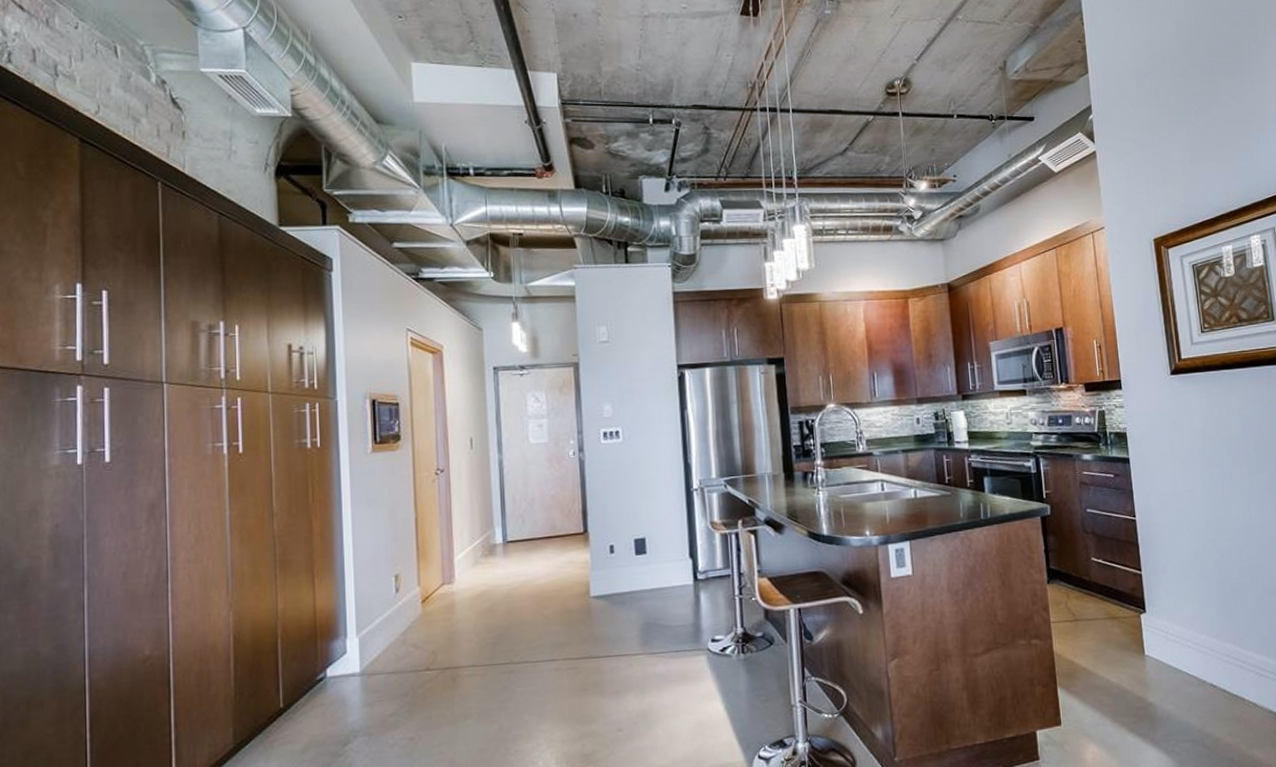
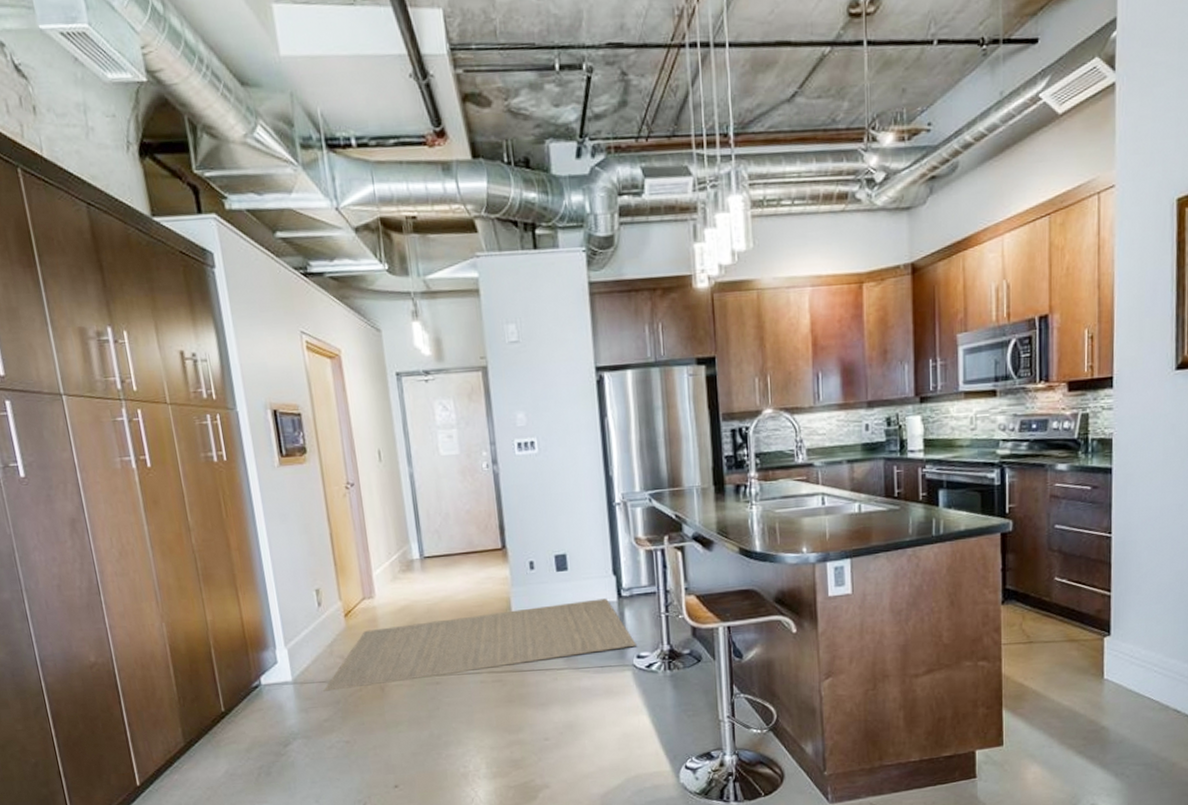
rug: none [392,581,711,683] -> present [323,598,636,691]

